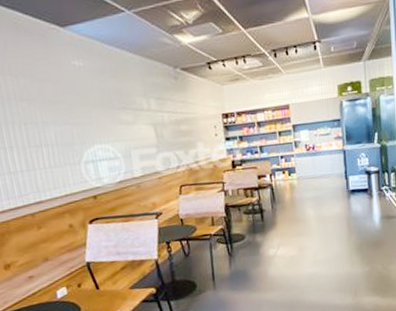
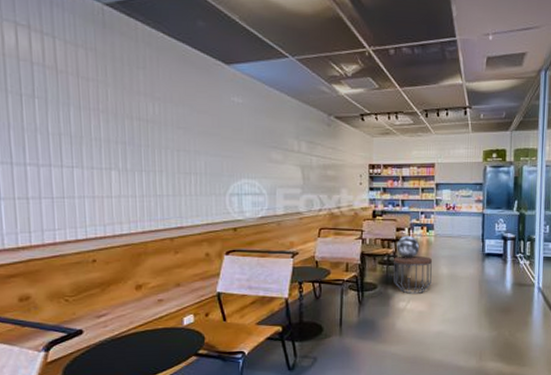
side table: none [258,200,299,240] -> present [394,255,432,294]
decorative globe: none [259,181,284,205] -> present [396,235,420,258]

